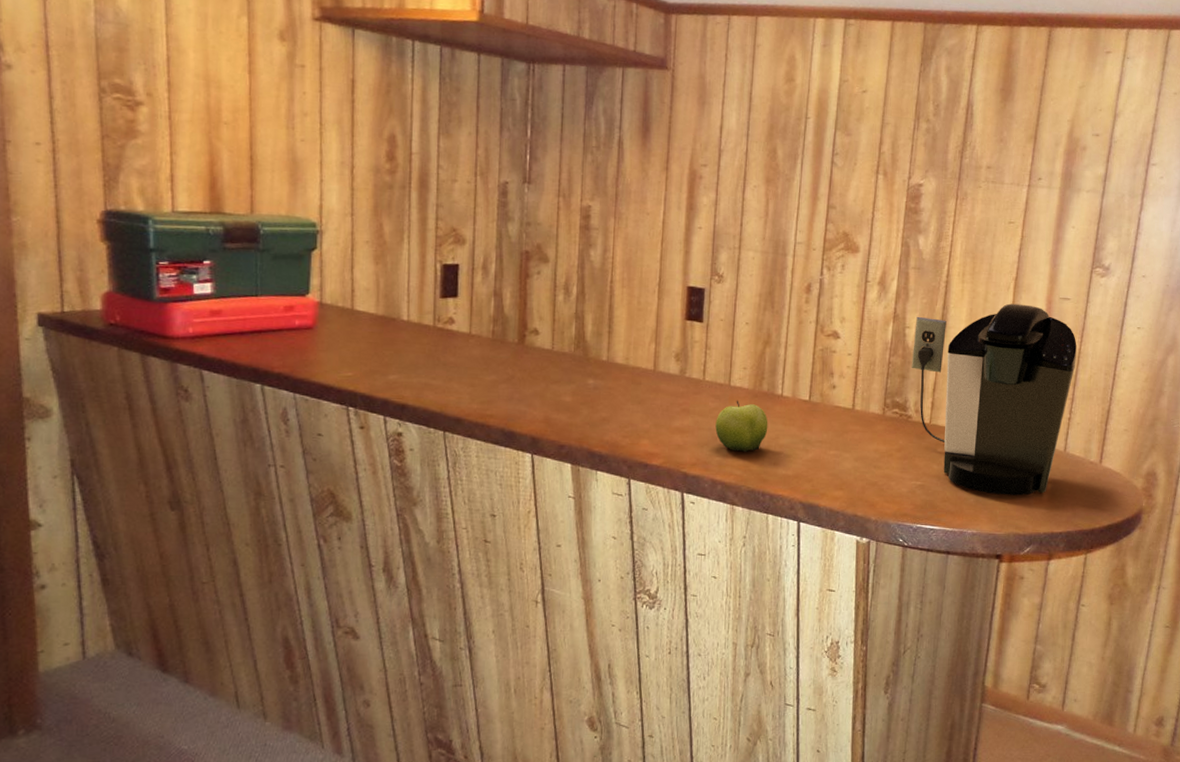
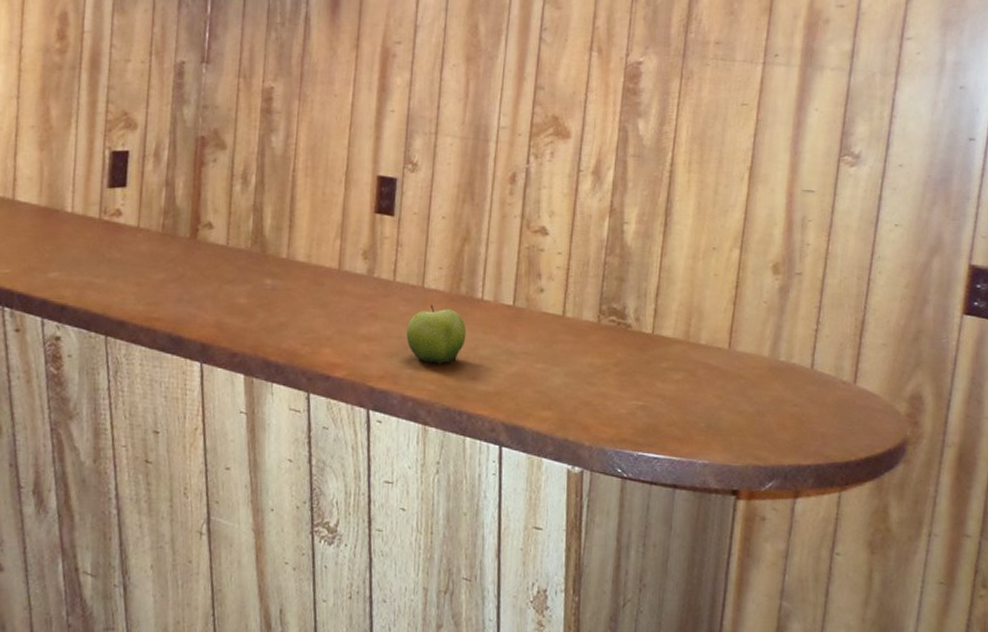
coffee maker: present [911,303,1077,496] -> none [630,196,823,420]

